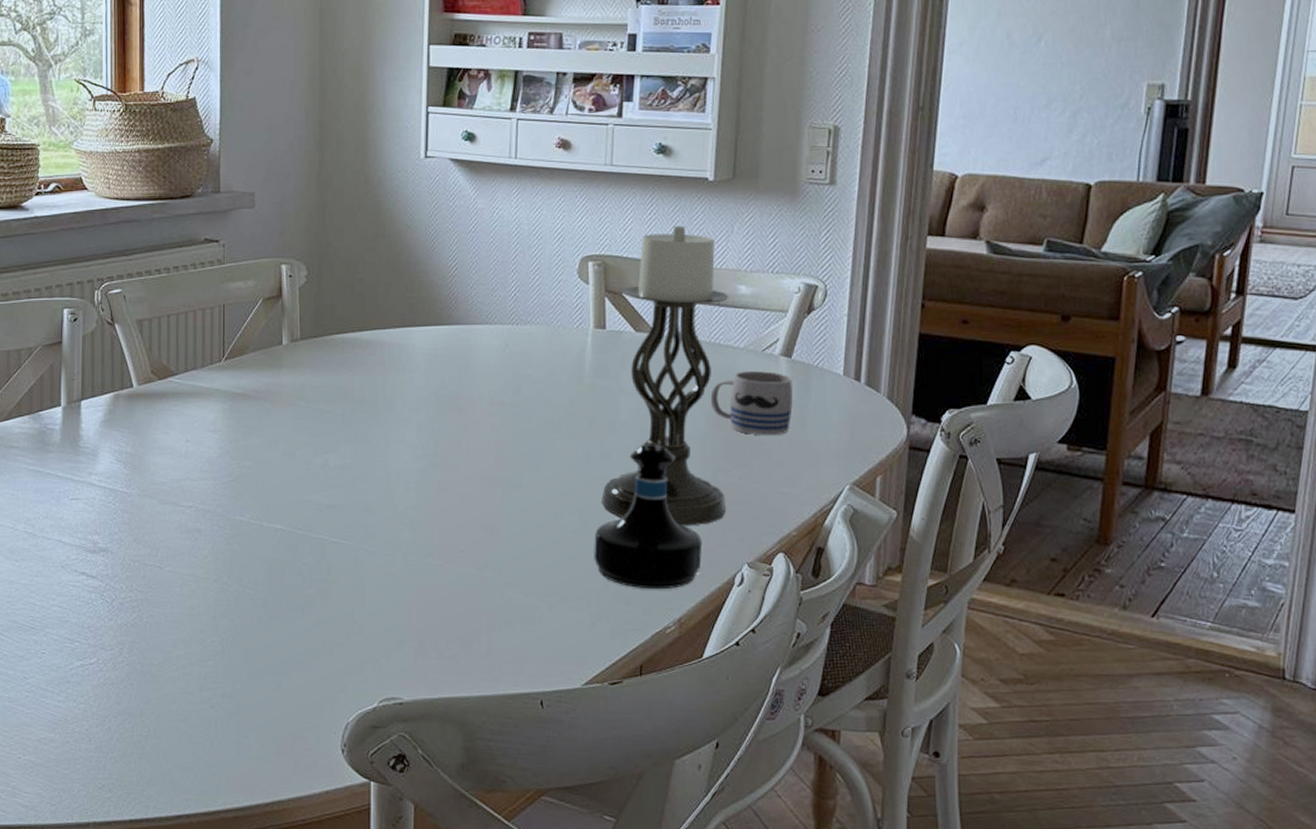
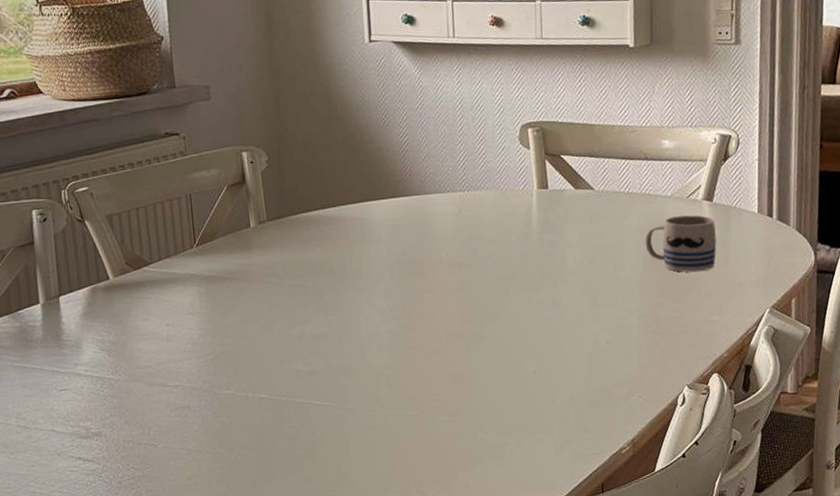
tequila bottle: present [594,444,703,590] -> none [552,288,648,417]
candle holder: present [601,225,729,526] -> none [556,89,667,359]

